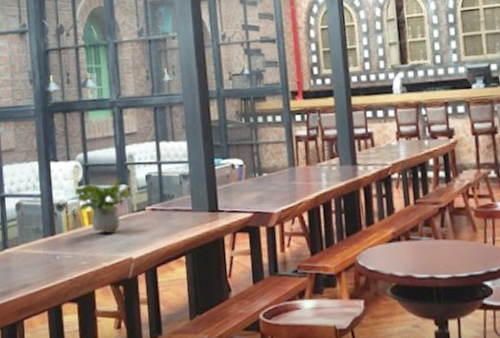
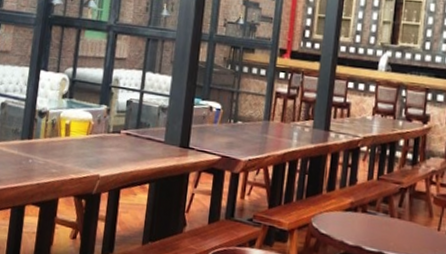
potted plant: present [71,177,133,234] -> none [53,97,112,149]

